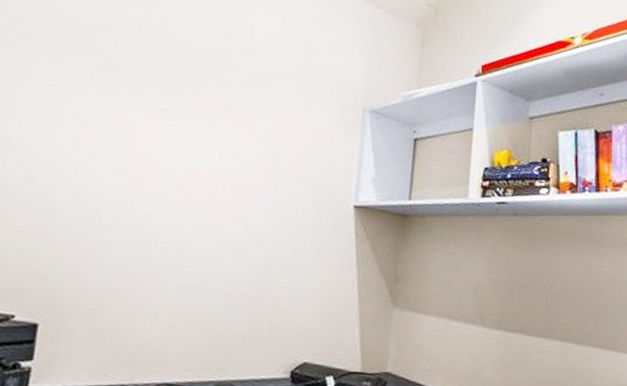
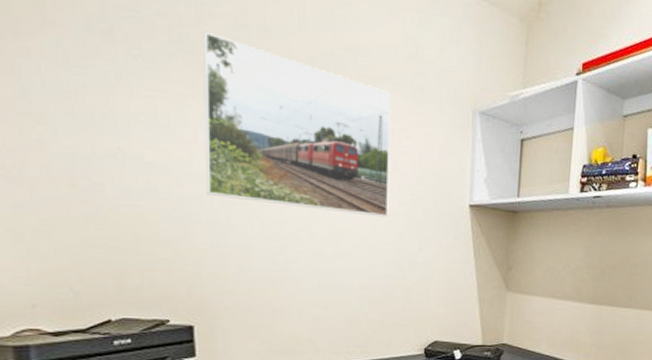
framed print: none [81,35,279,216] -> present [203,32,391,218]

